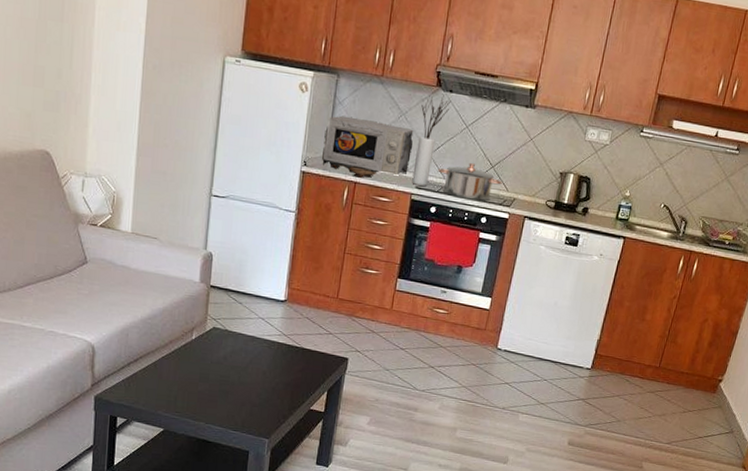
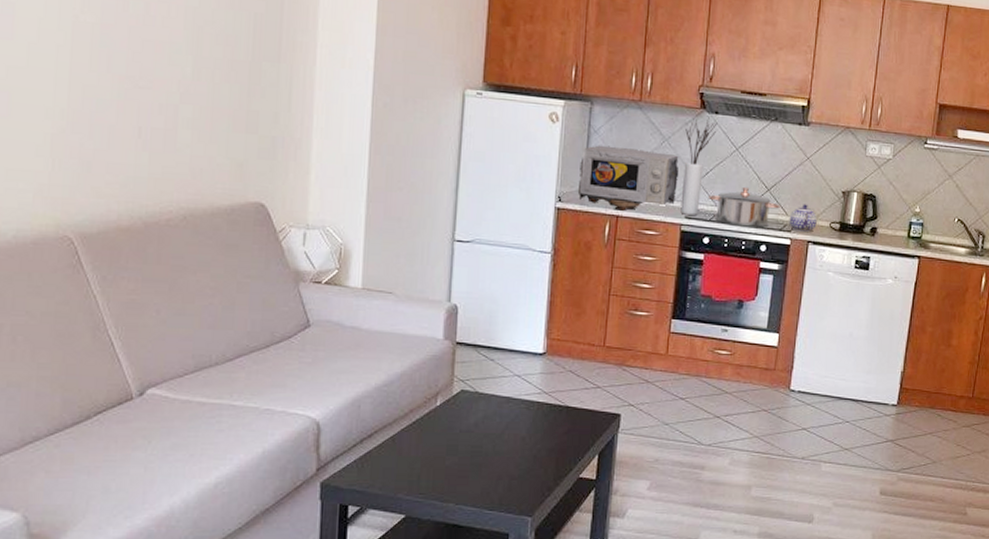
teapot: none [508,182,536,209] -> present [789,204,818,233]

